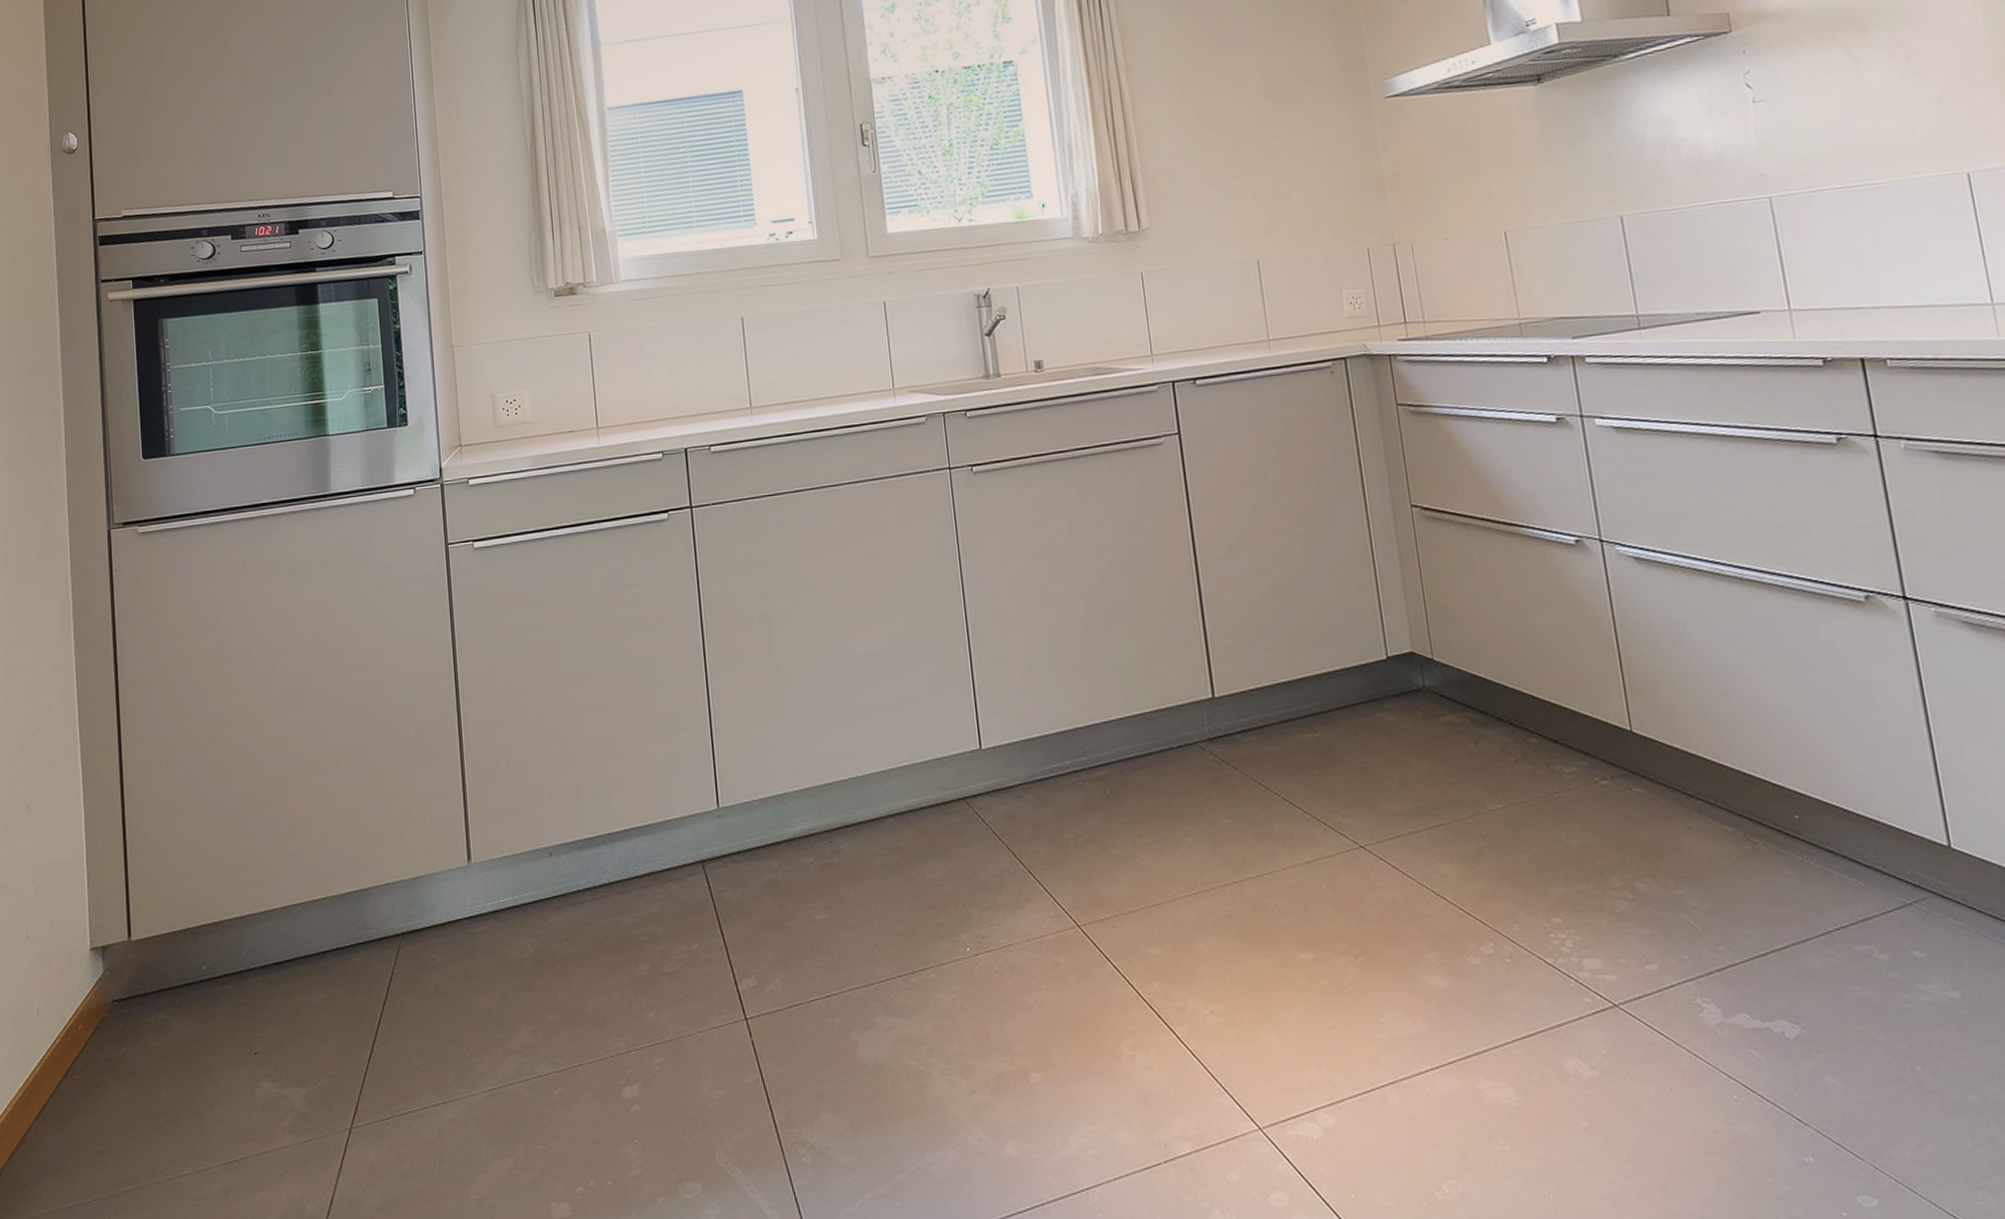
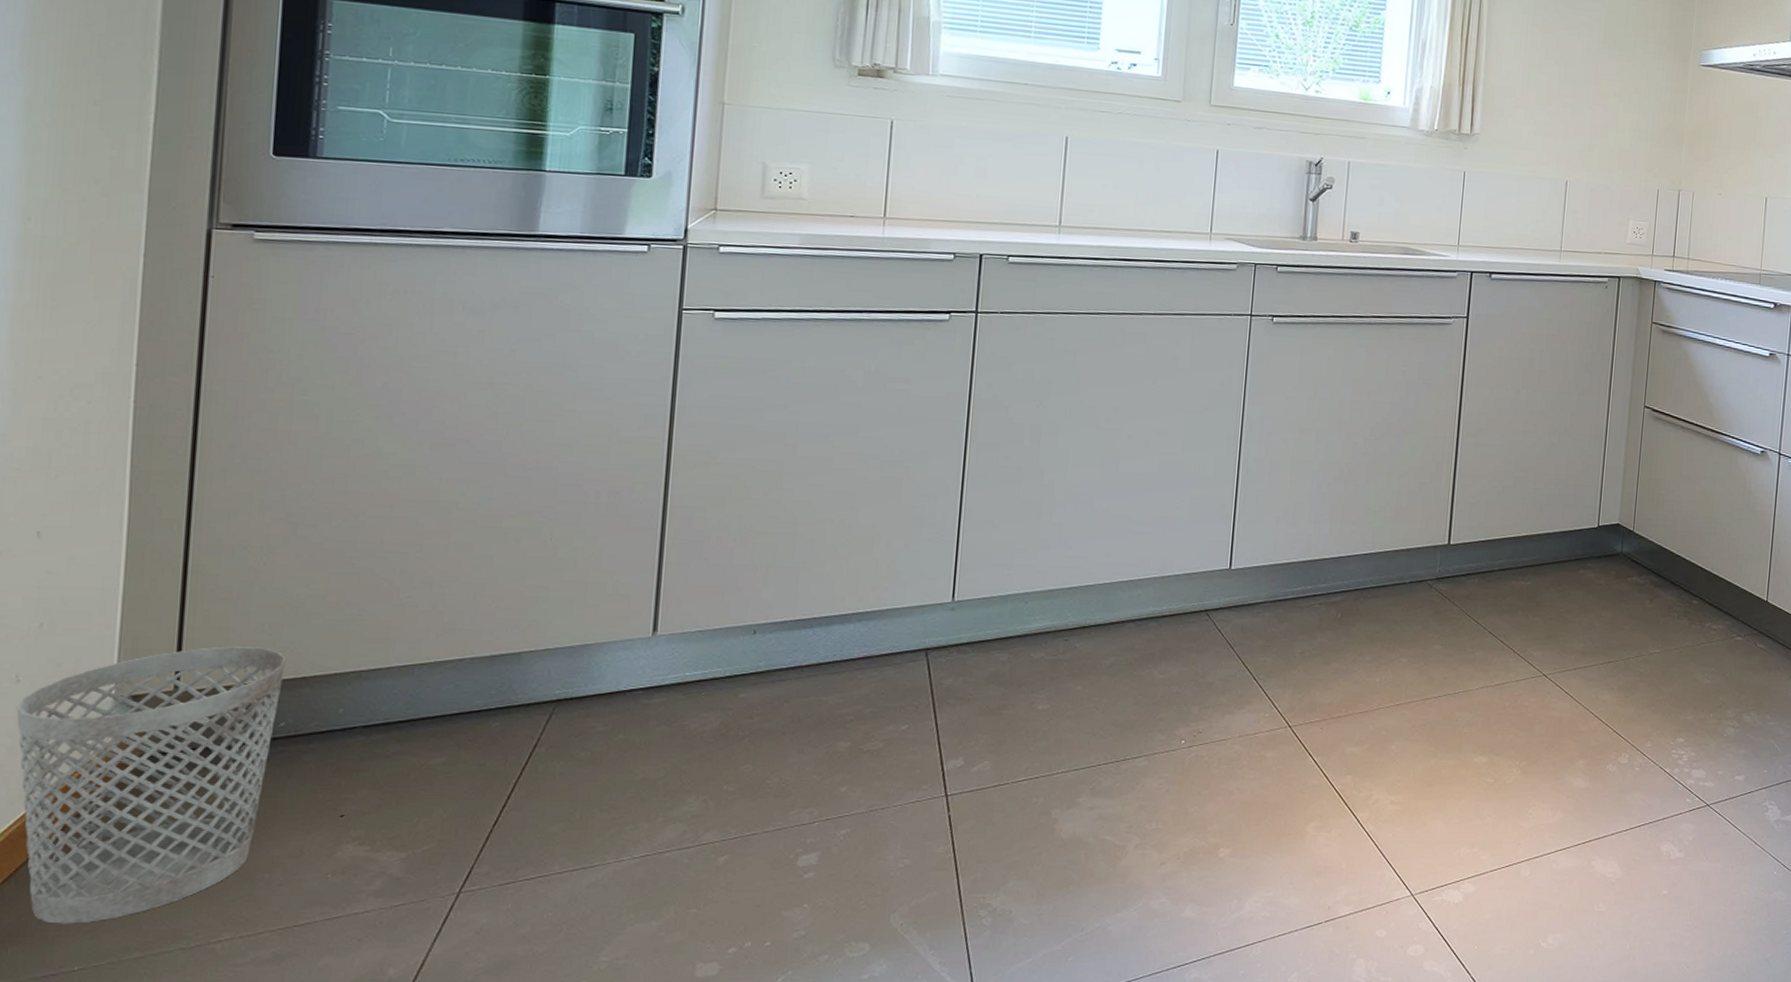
wastebasket: none [29,896,201,1158] -> present [16,646,286,924]

